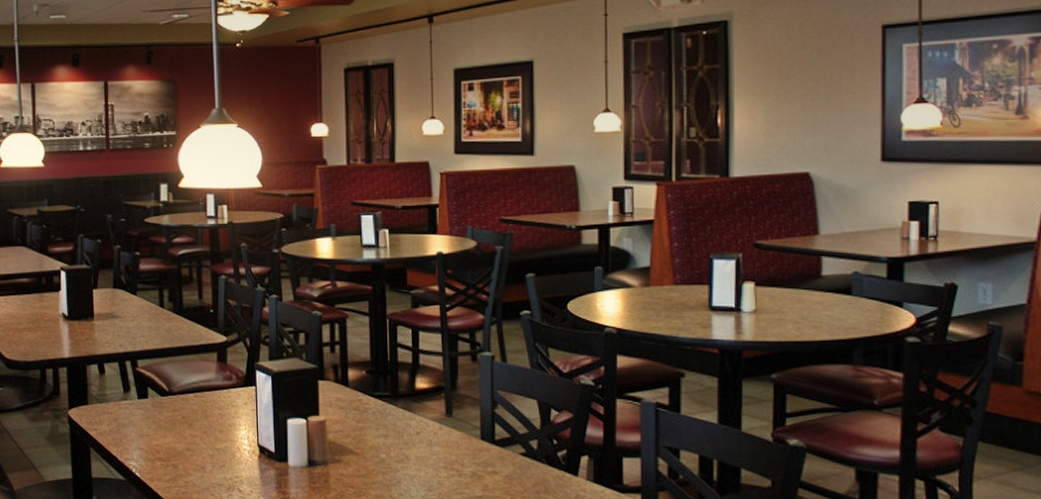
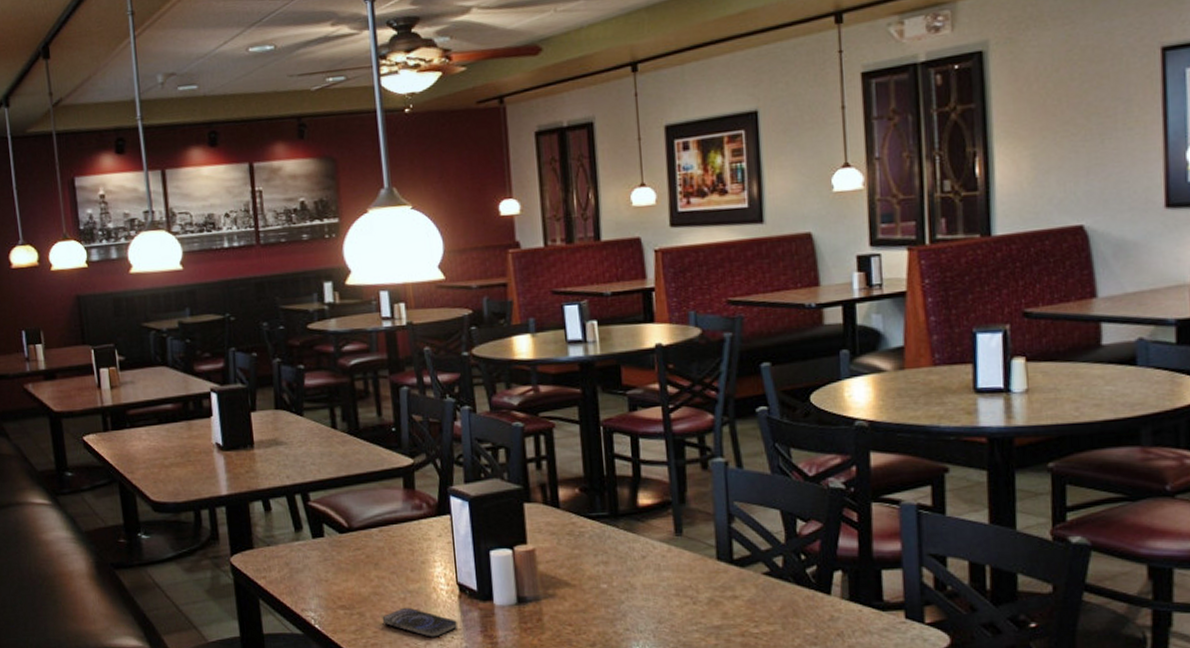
smartphone: none [193,463,256,490] -> present [382,607,457,637]

